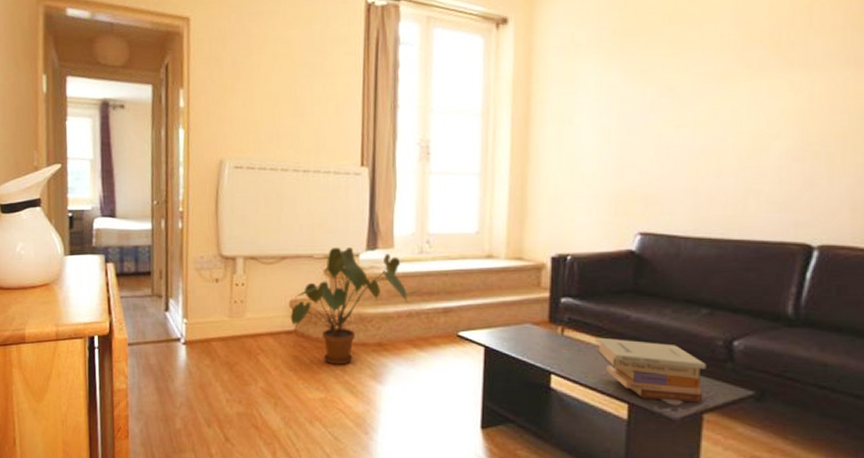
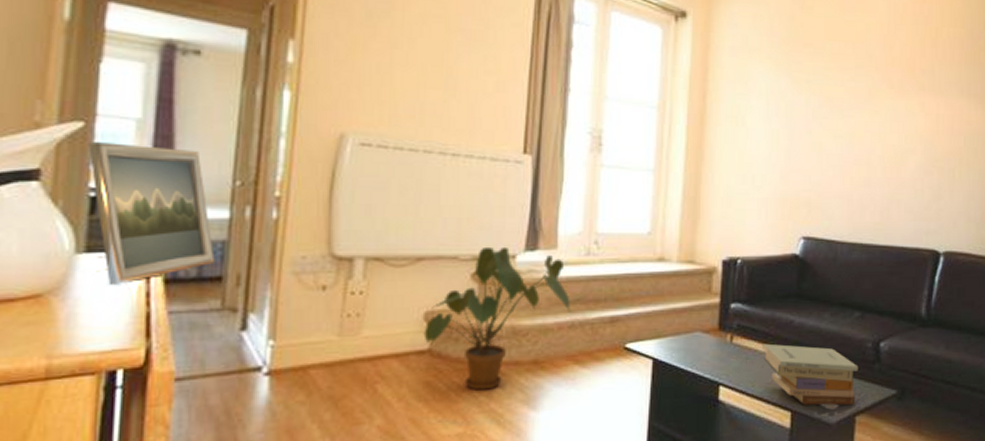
picture frame: none [65,177,145,277] -> present [88,142,215,284]

